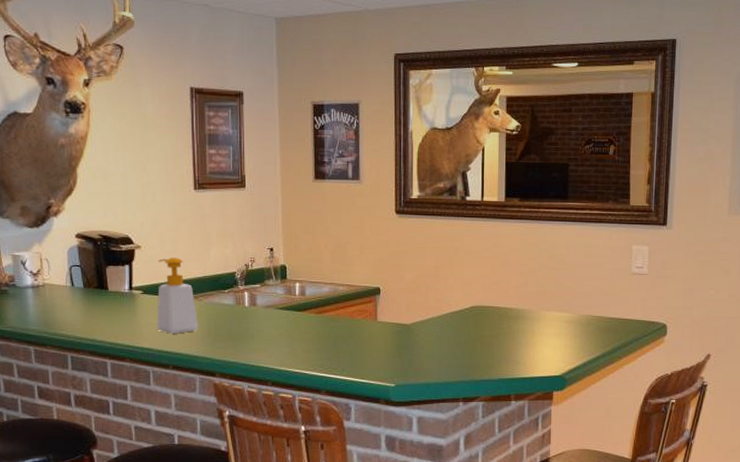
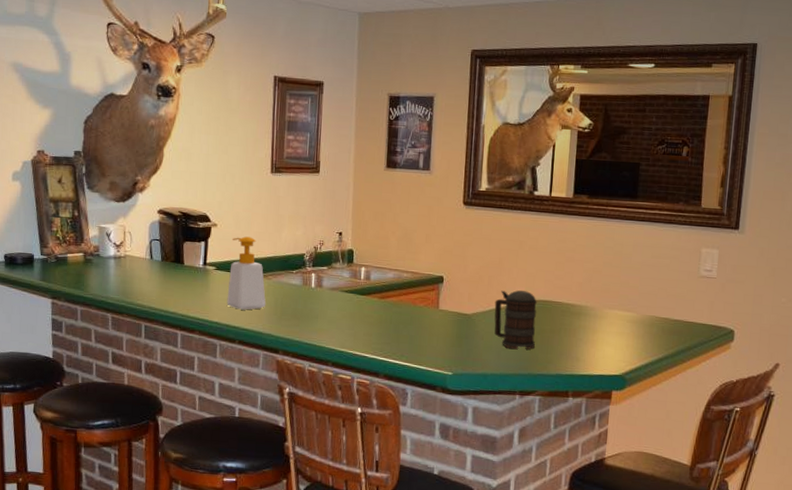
beer mug: none [433,298,475,357] -> present [494,290,537,350]

